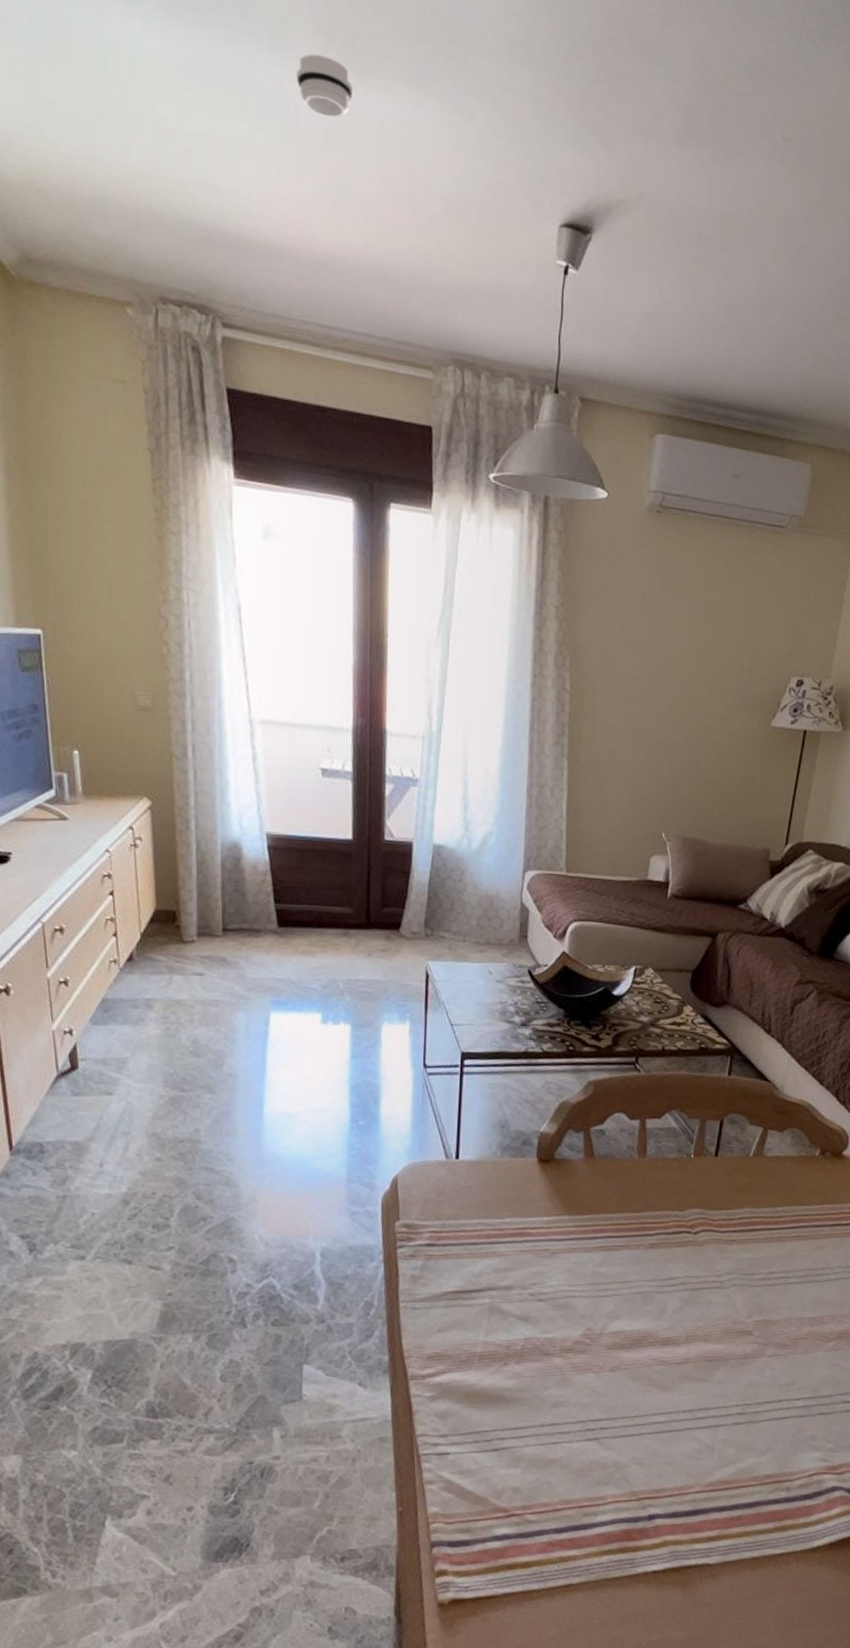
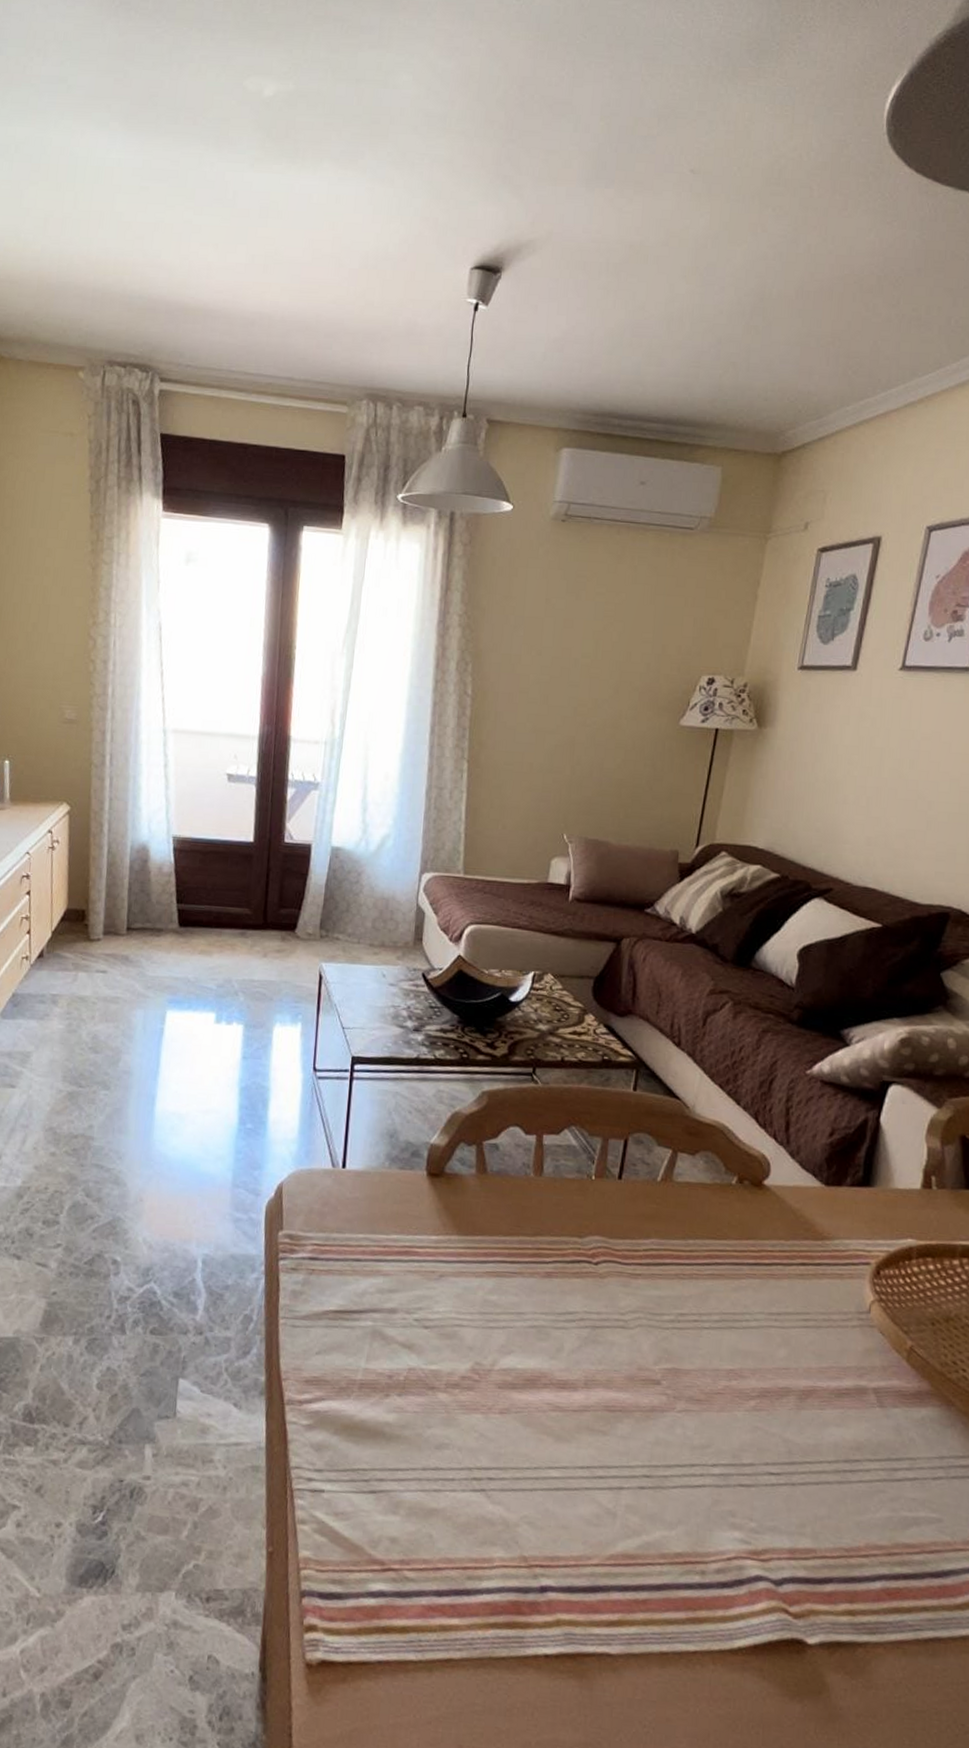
smoke detector: present [296,54,353,119] -> none [236,147,285,197]

